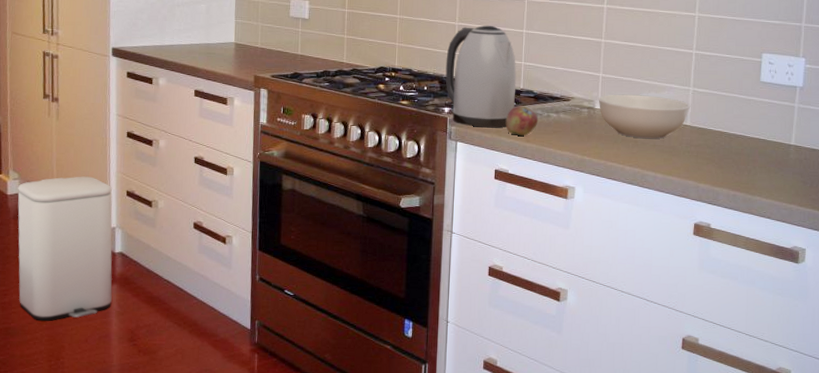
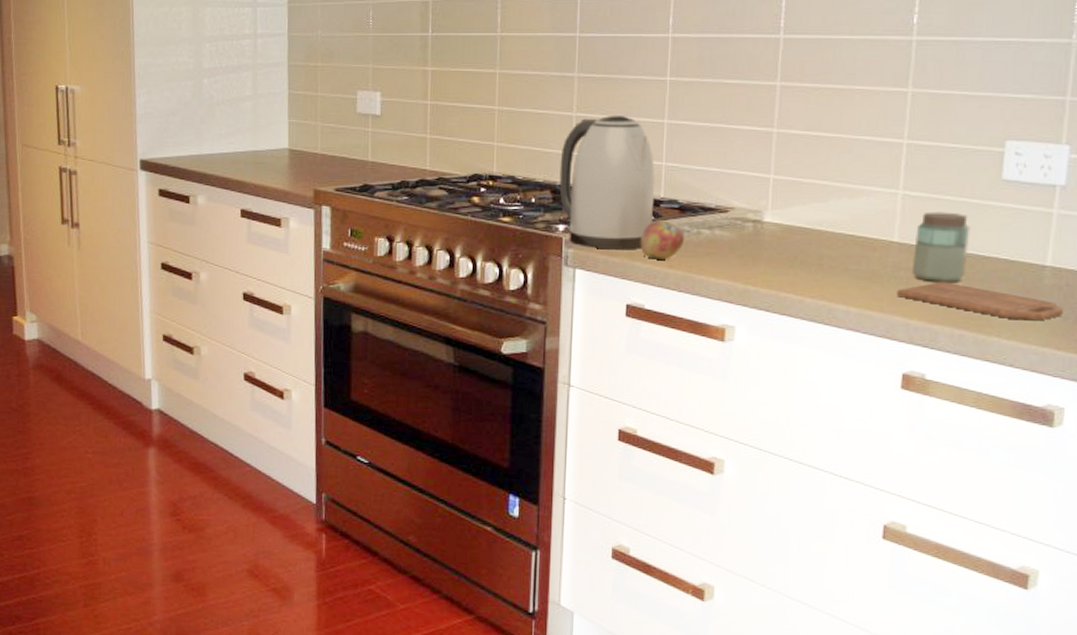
pedal bin: present [17,176,113,321] -> none [36,317,150,490]
bowl: present [598,94,691,139] -> none [767,202,900,262]
cutting board: none [689,155,804,184] -> present [896,281,1064,320]
peanut butter: none [700,103,740,157] -> present [913,211,971,283]

